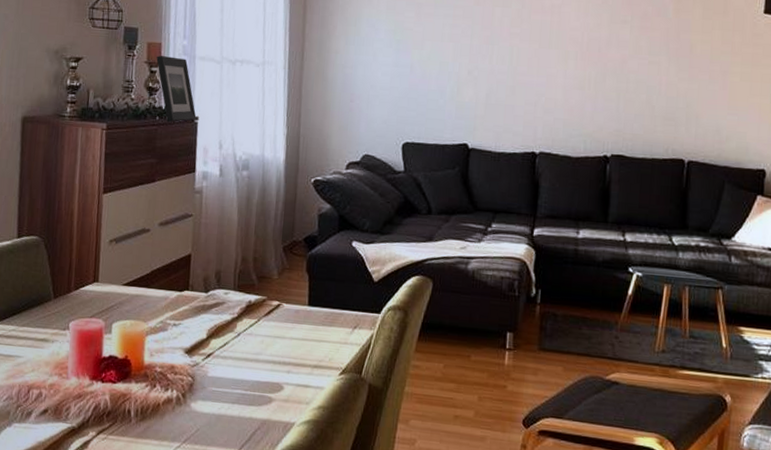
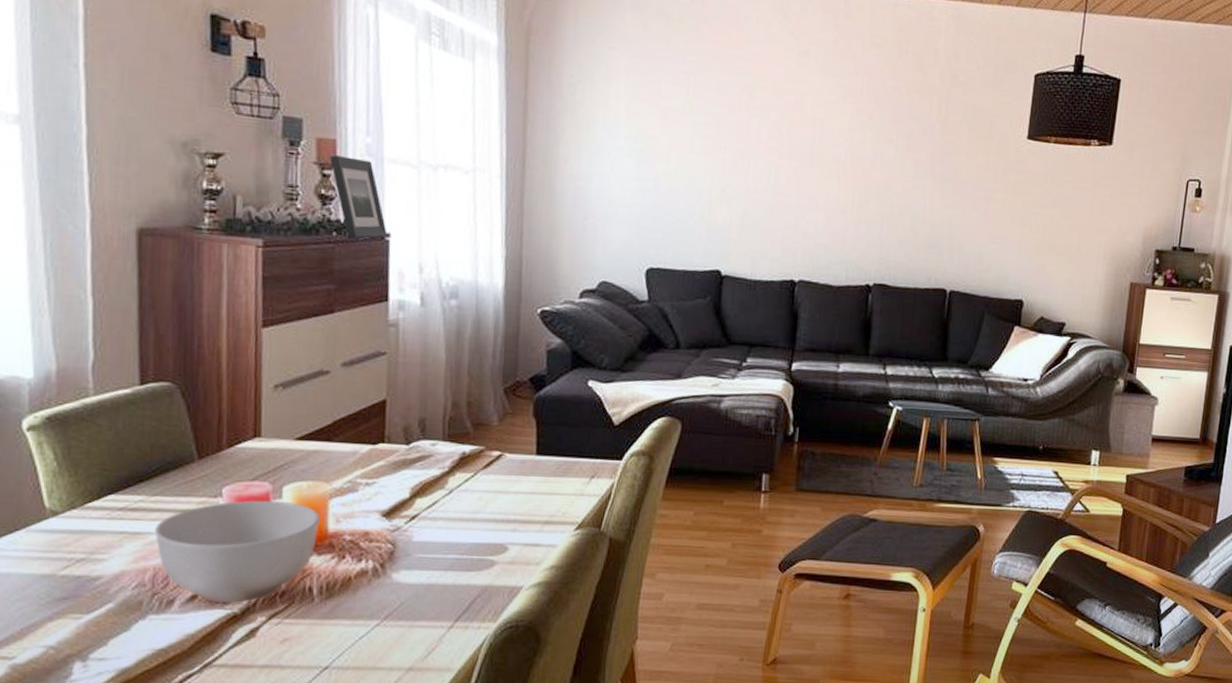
bowl: none [21,333,139,419] -> present [154,500,320,603]

